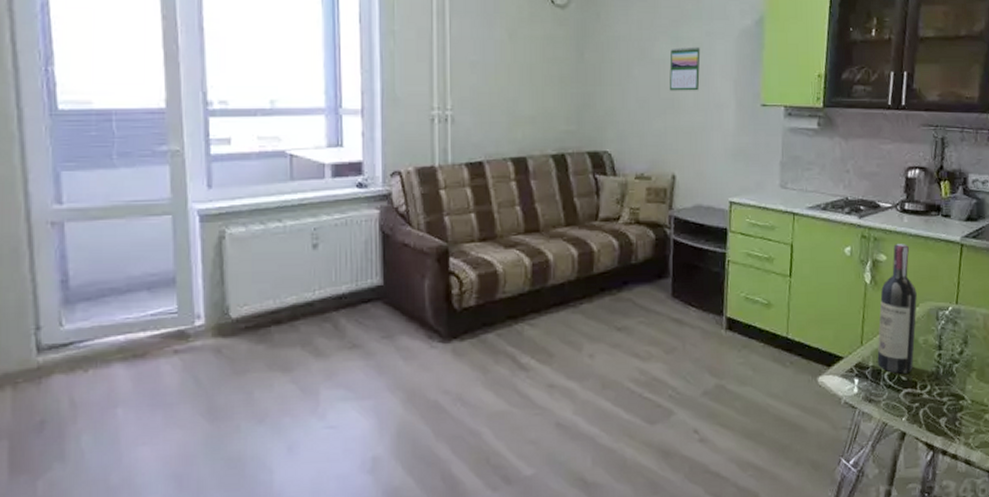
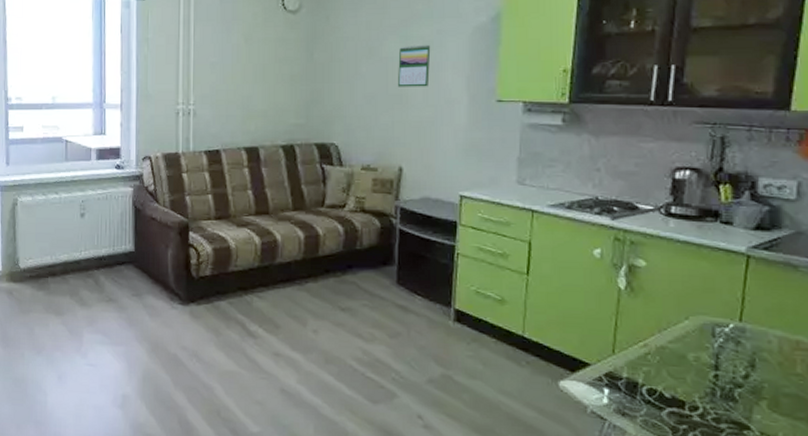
wine bottle: present [877,244,917,374] -> none [633,250,686,391]

